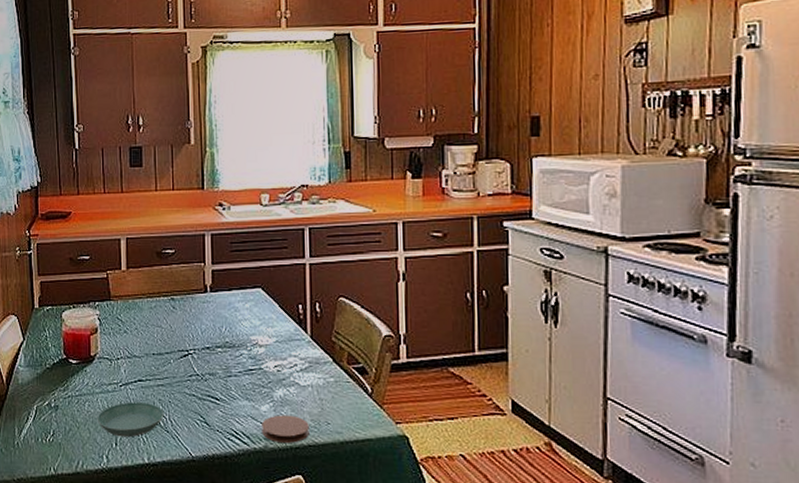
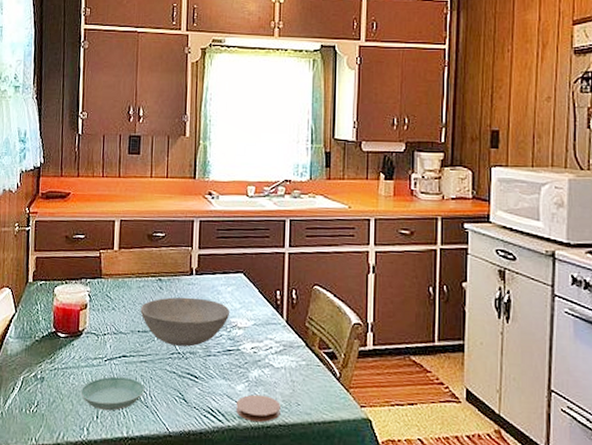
bowl: none [154,316,250,368] -> present [140,297,230,347]

